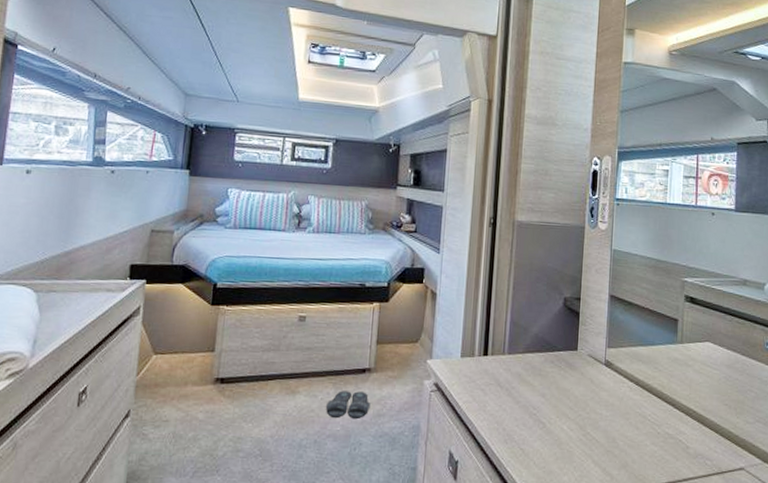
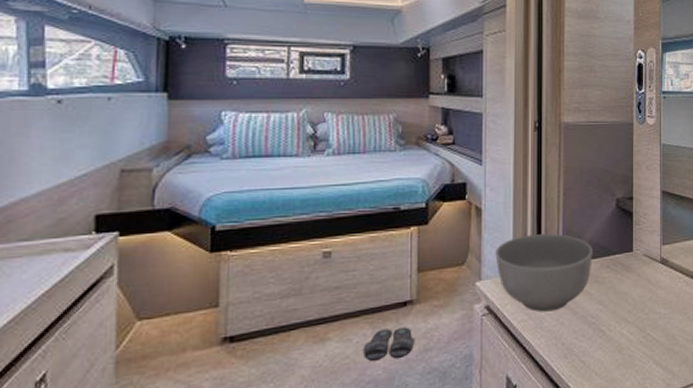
bowl: none [446,322,538,397] -> present [495,233,593,312]

